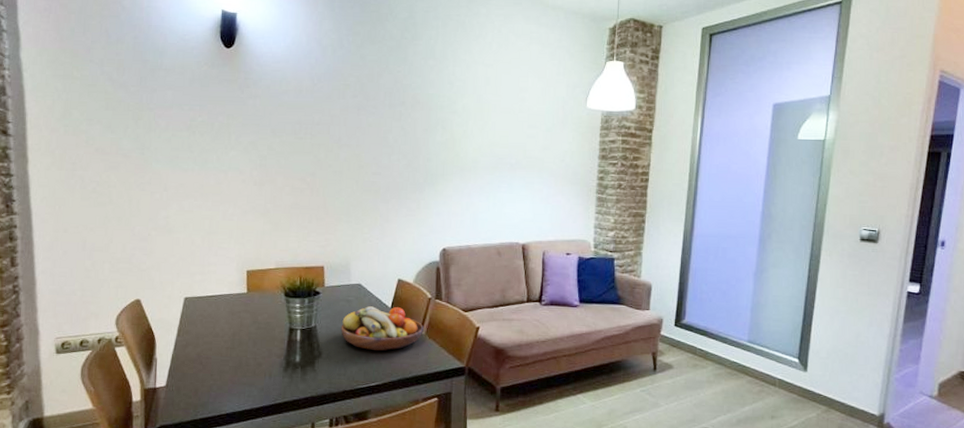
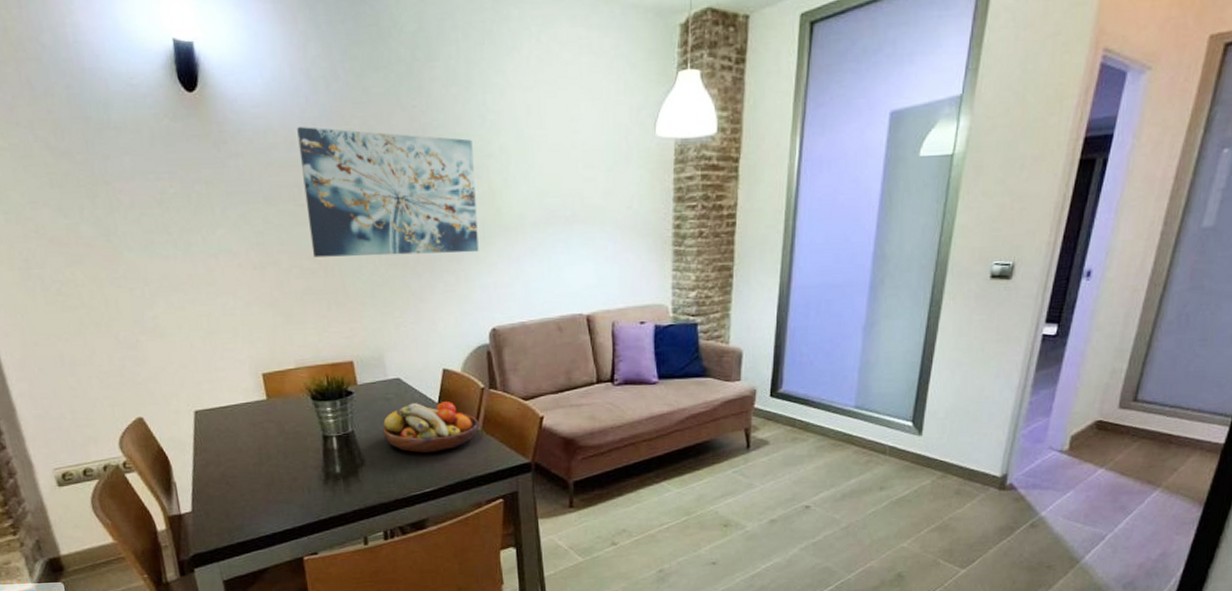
wall art: none [303,80,441,186] -> present [297,127,479,258]

